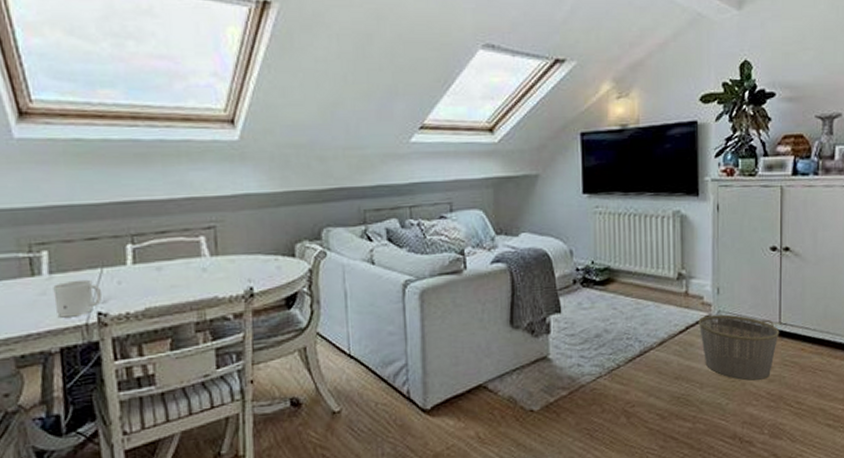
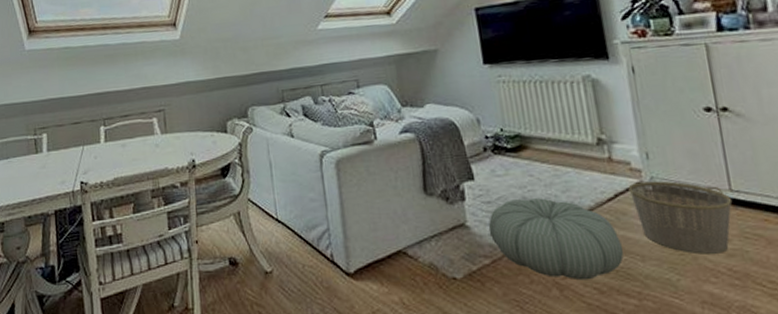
mug: present [53,279,103,318] -> none [50,155,84,186]
pouf: none [569,330,687,408] -> present [488,198,624,281]

